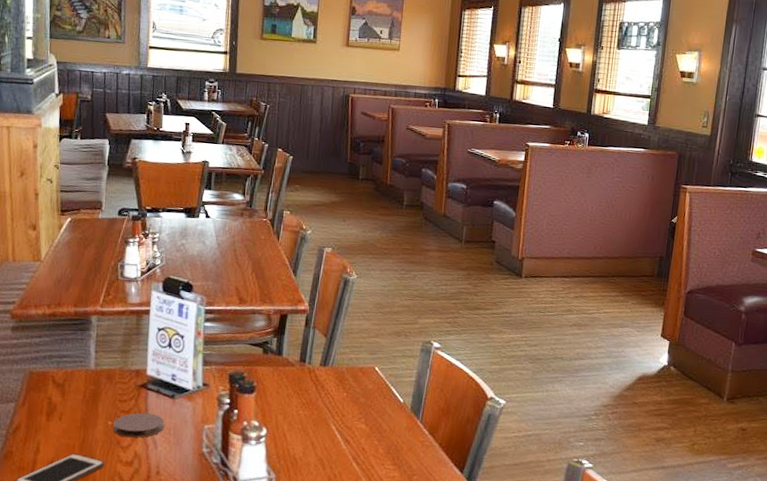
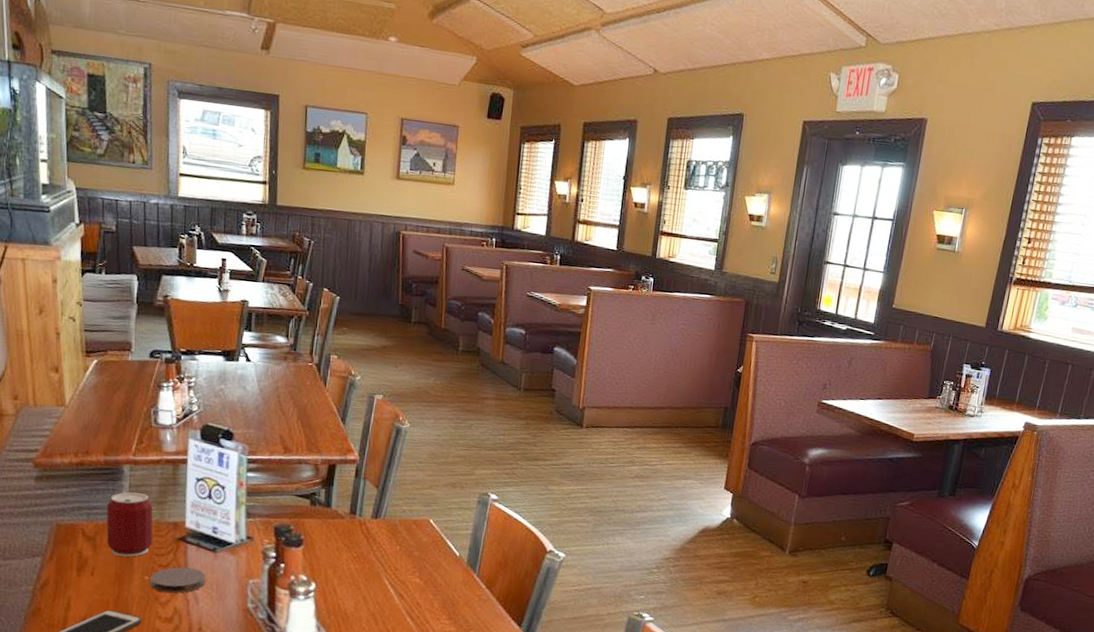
can: none [74,341,118,403] -> present [106,492,153,557]

